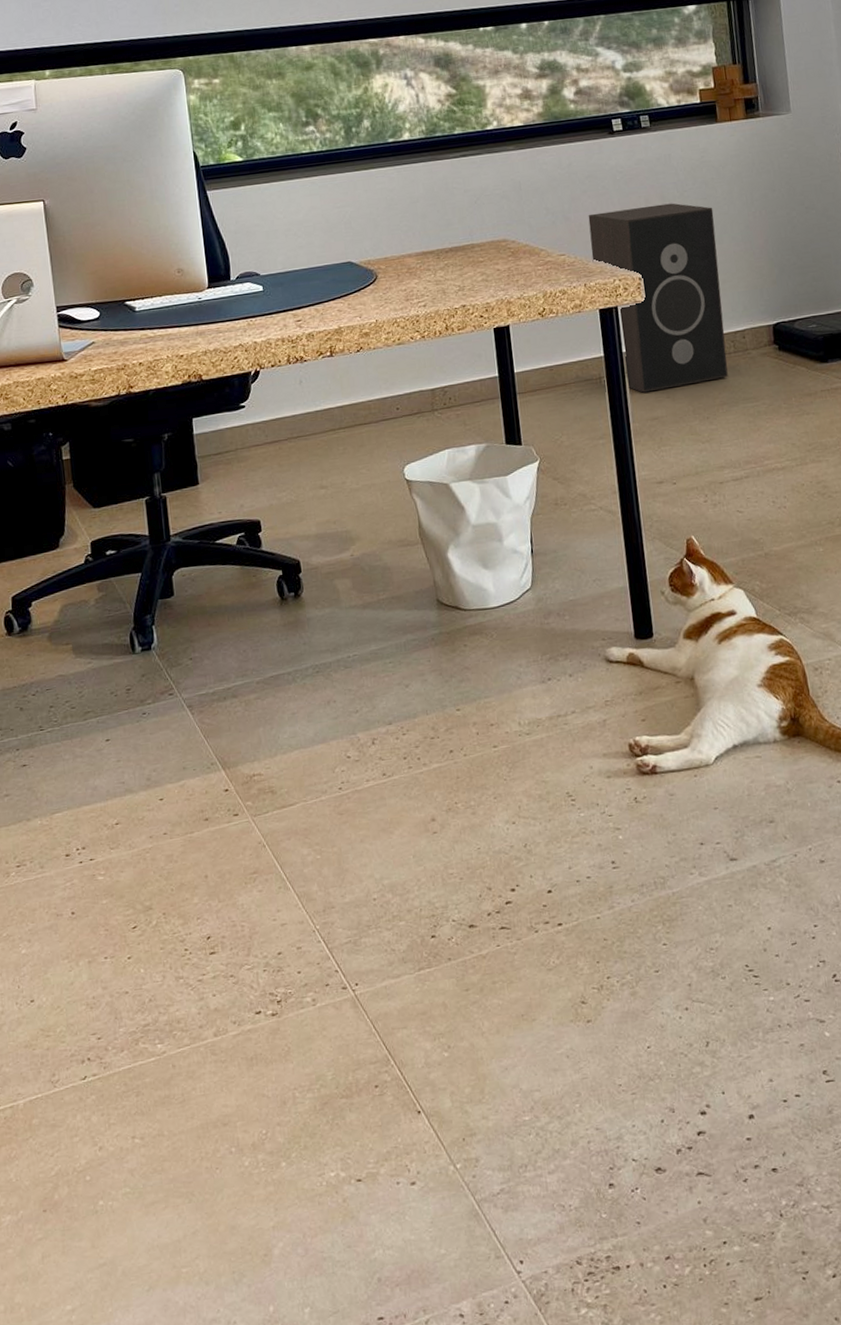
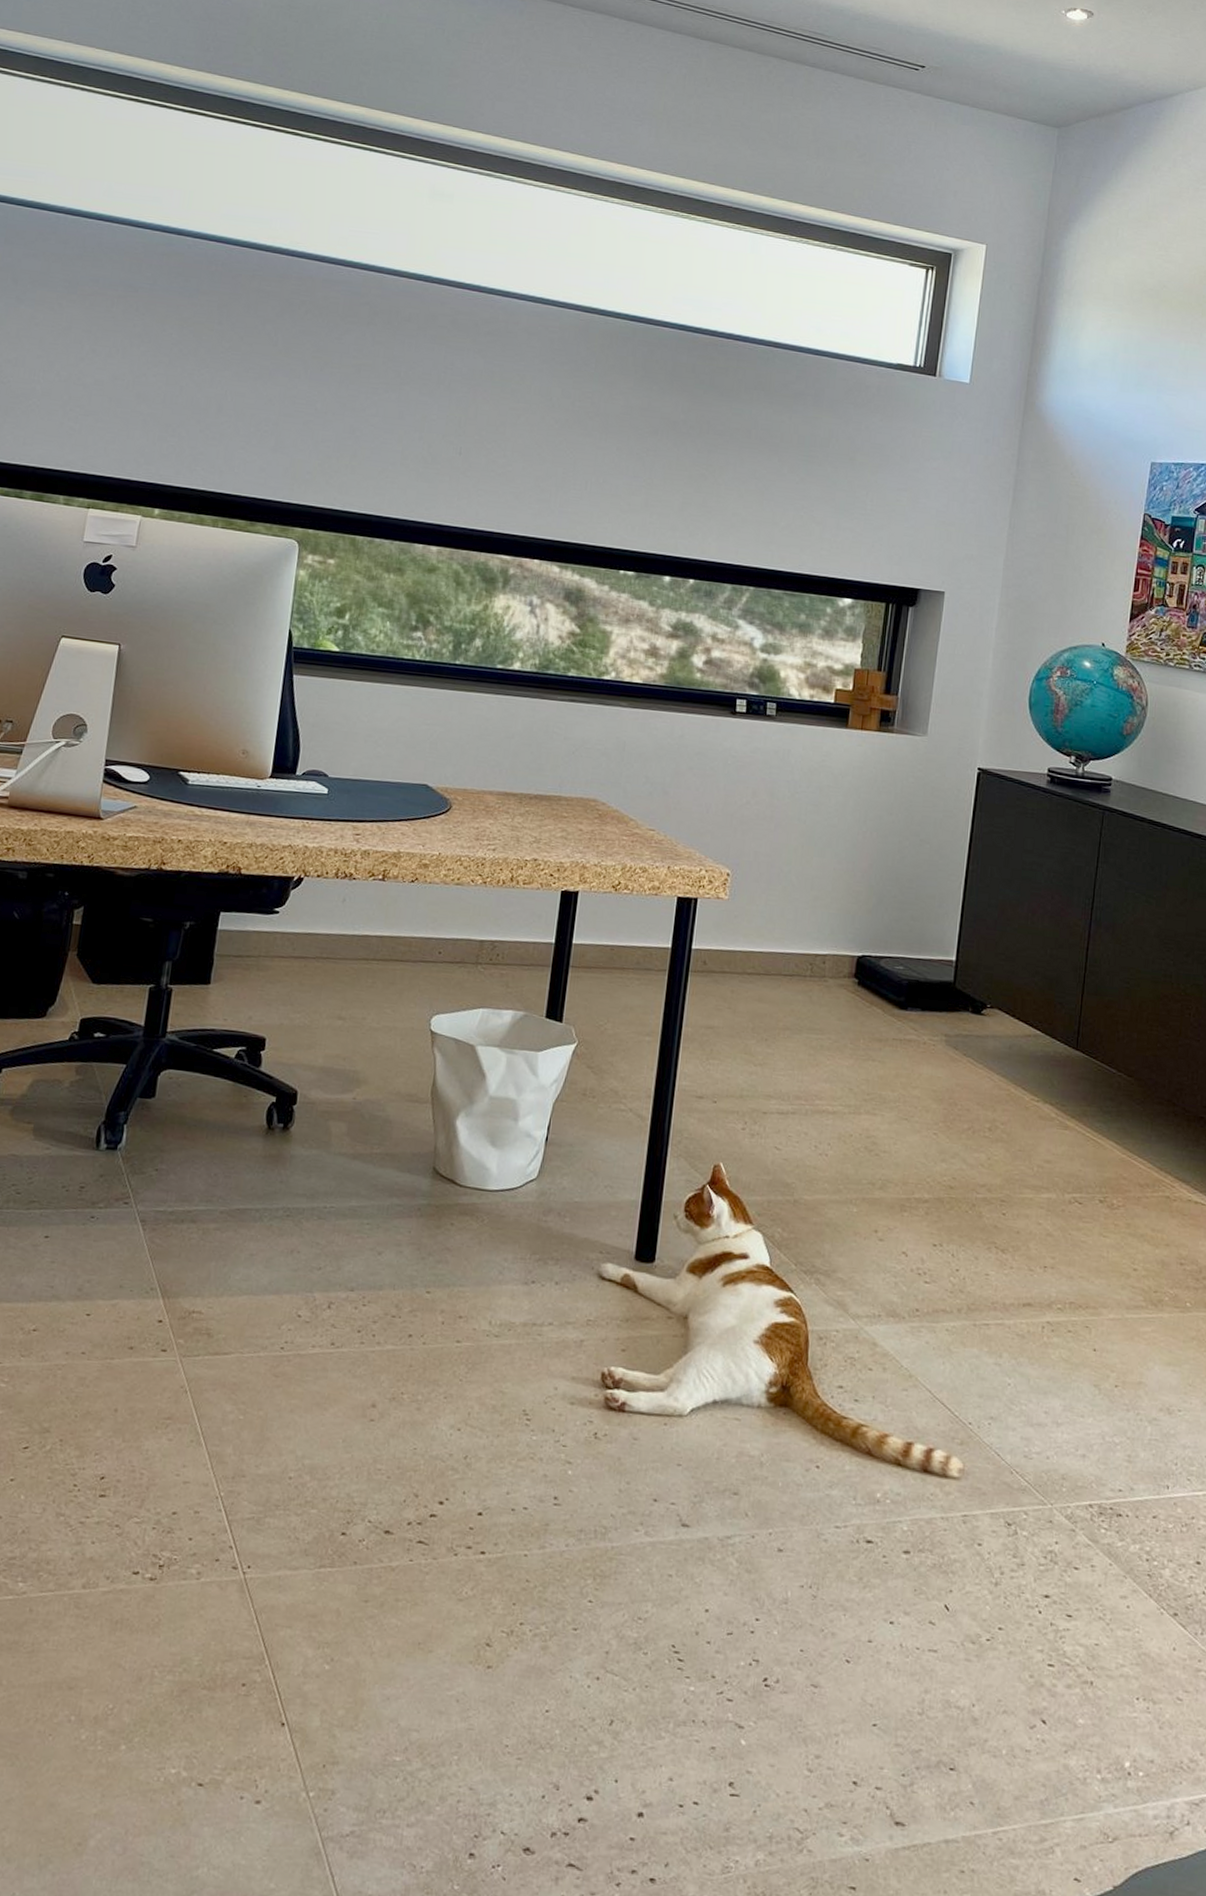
speaker: present [588,203,728,393] -> none [682,793,822,1002]

